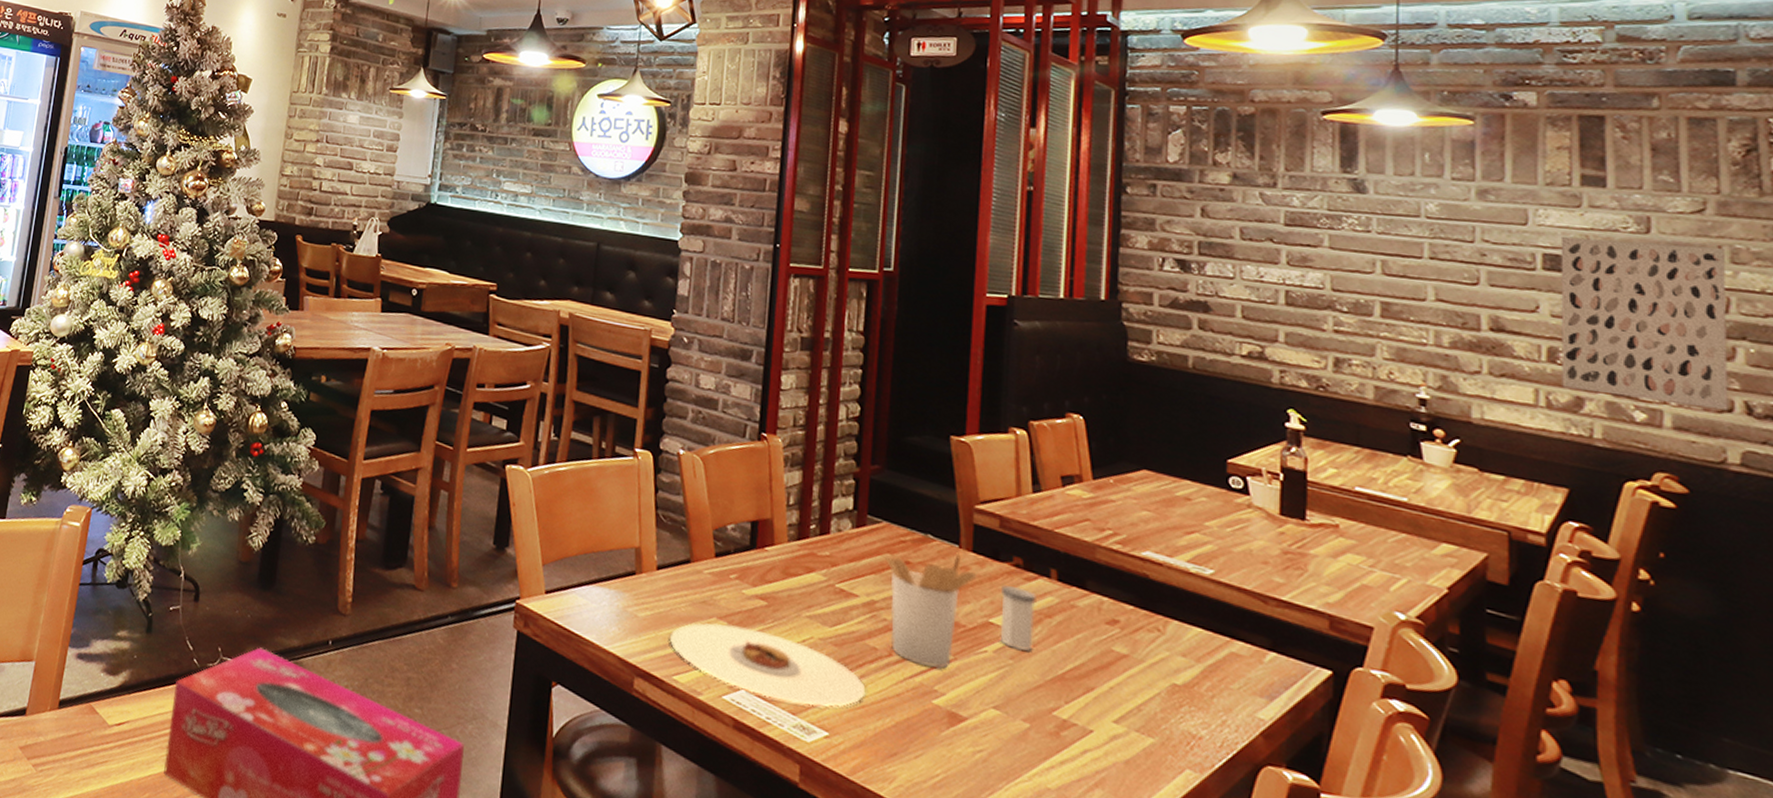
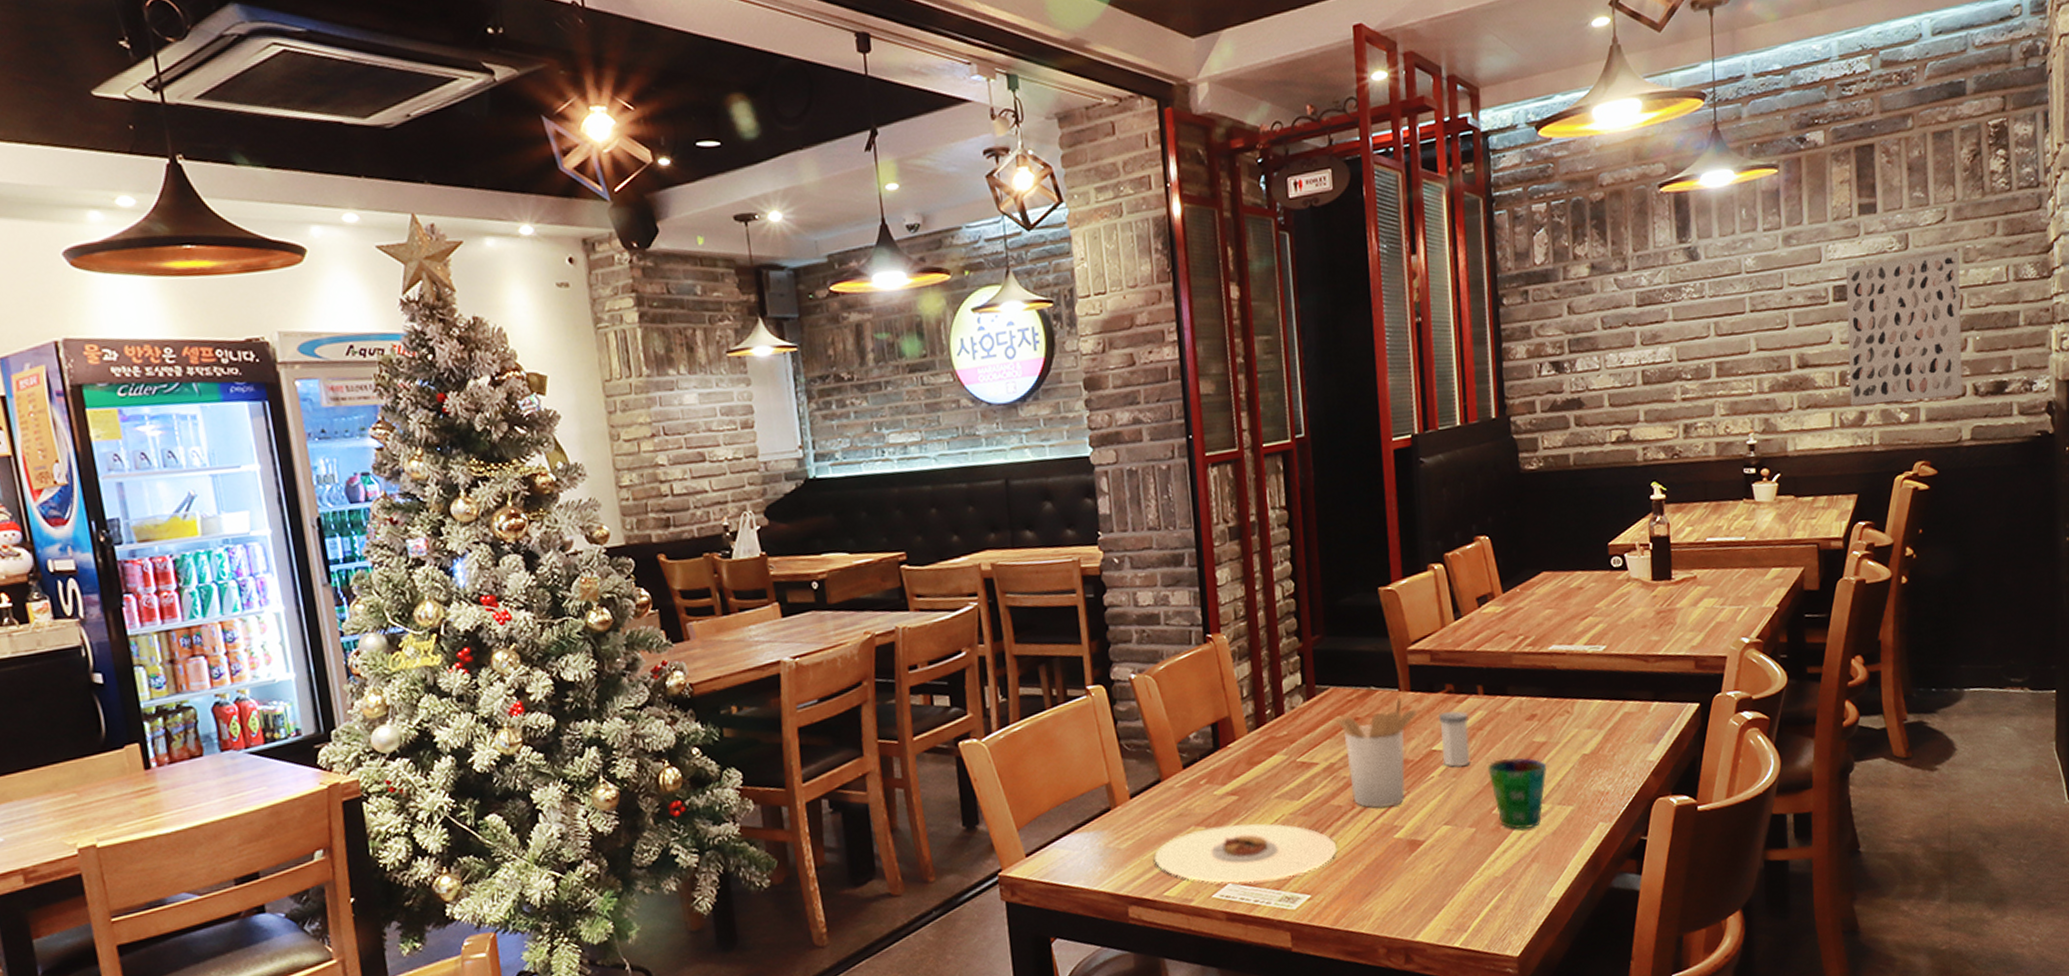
cup: none [1053,656,1126,748] -> present [1488,757,1547,829]

